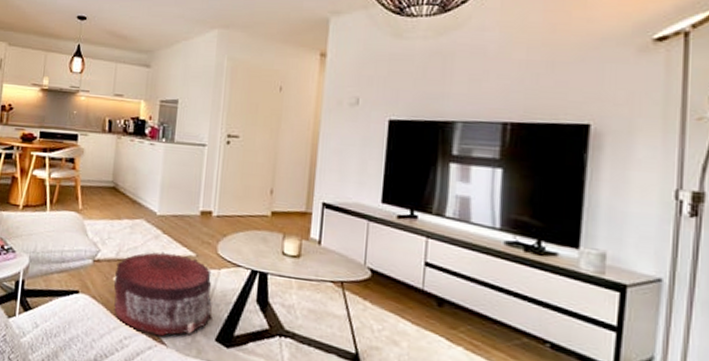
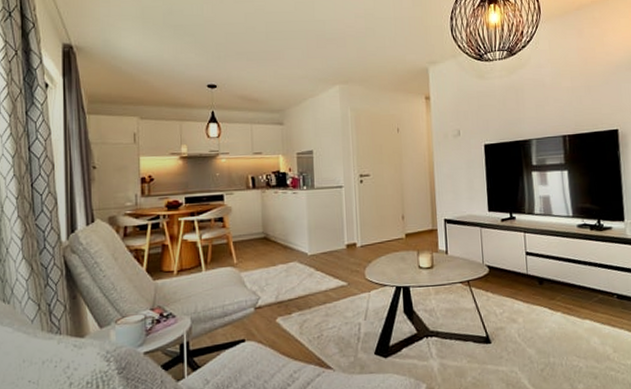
pouf: present [114,252,212,337] -> none [277,286,369,363]

